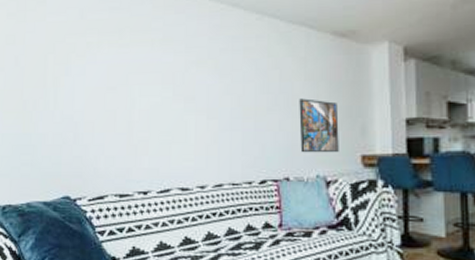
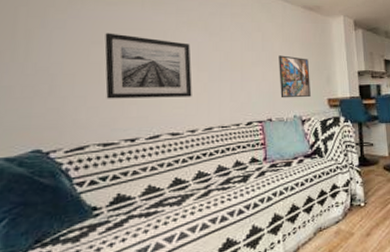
wall art: none [118,77,202,148] -> present [104,33,192,99]

